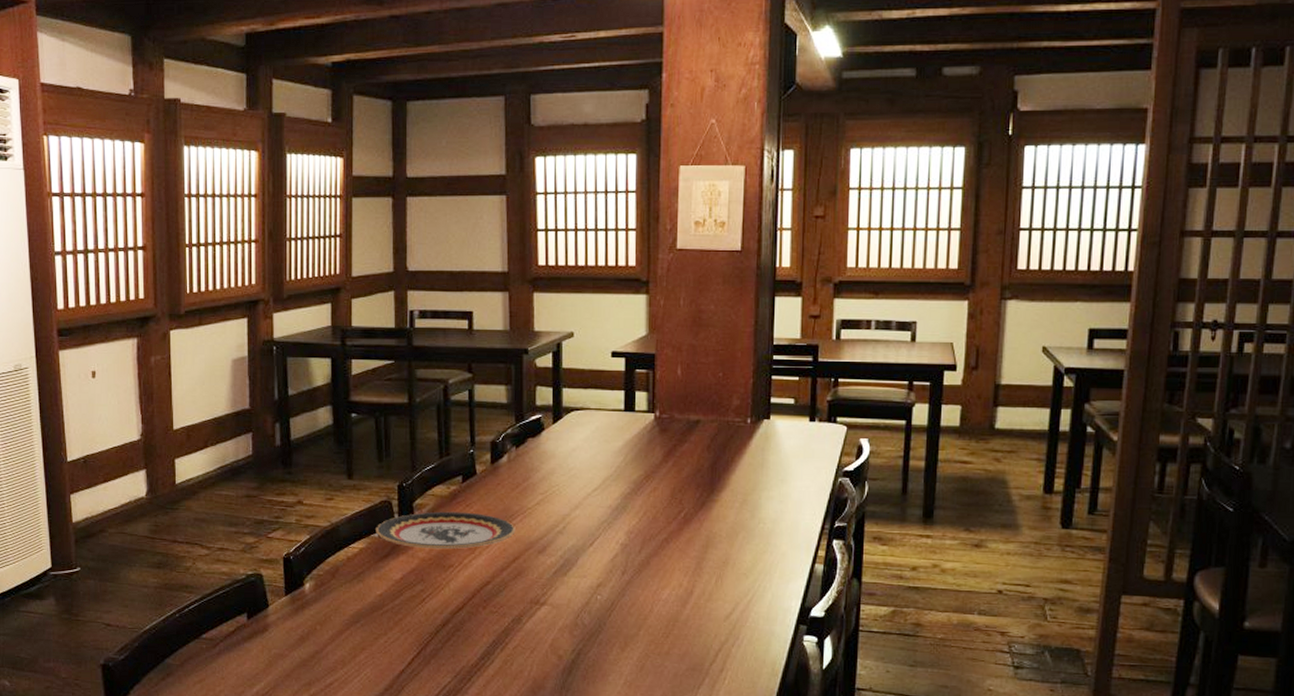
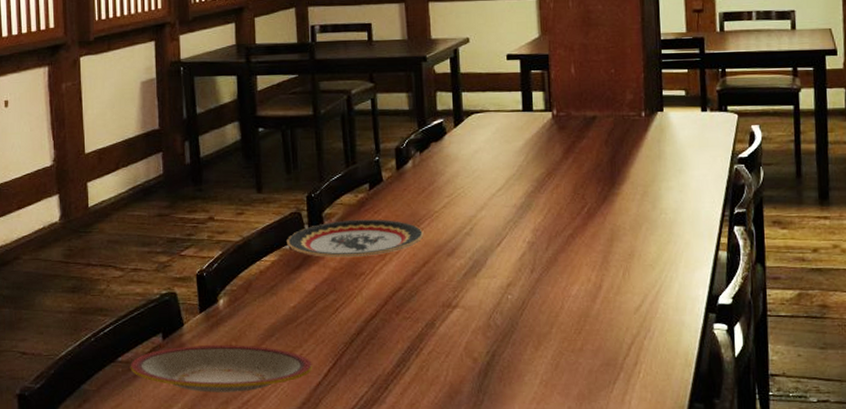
plate: none [214,627,396,675] -> present [130,345,312,393]

